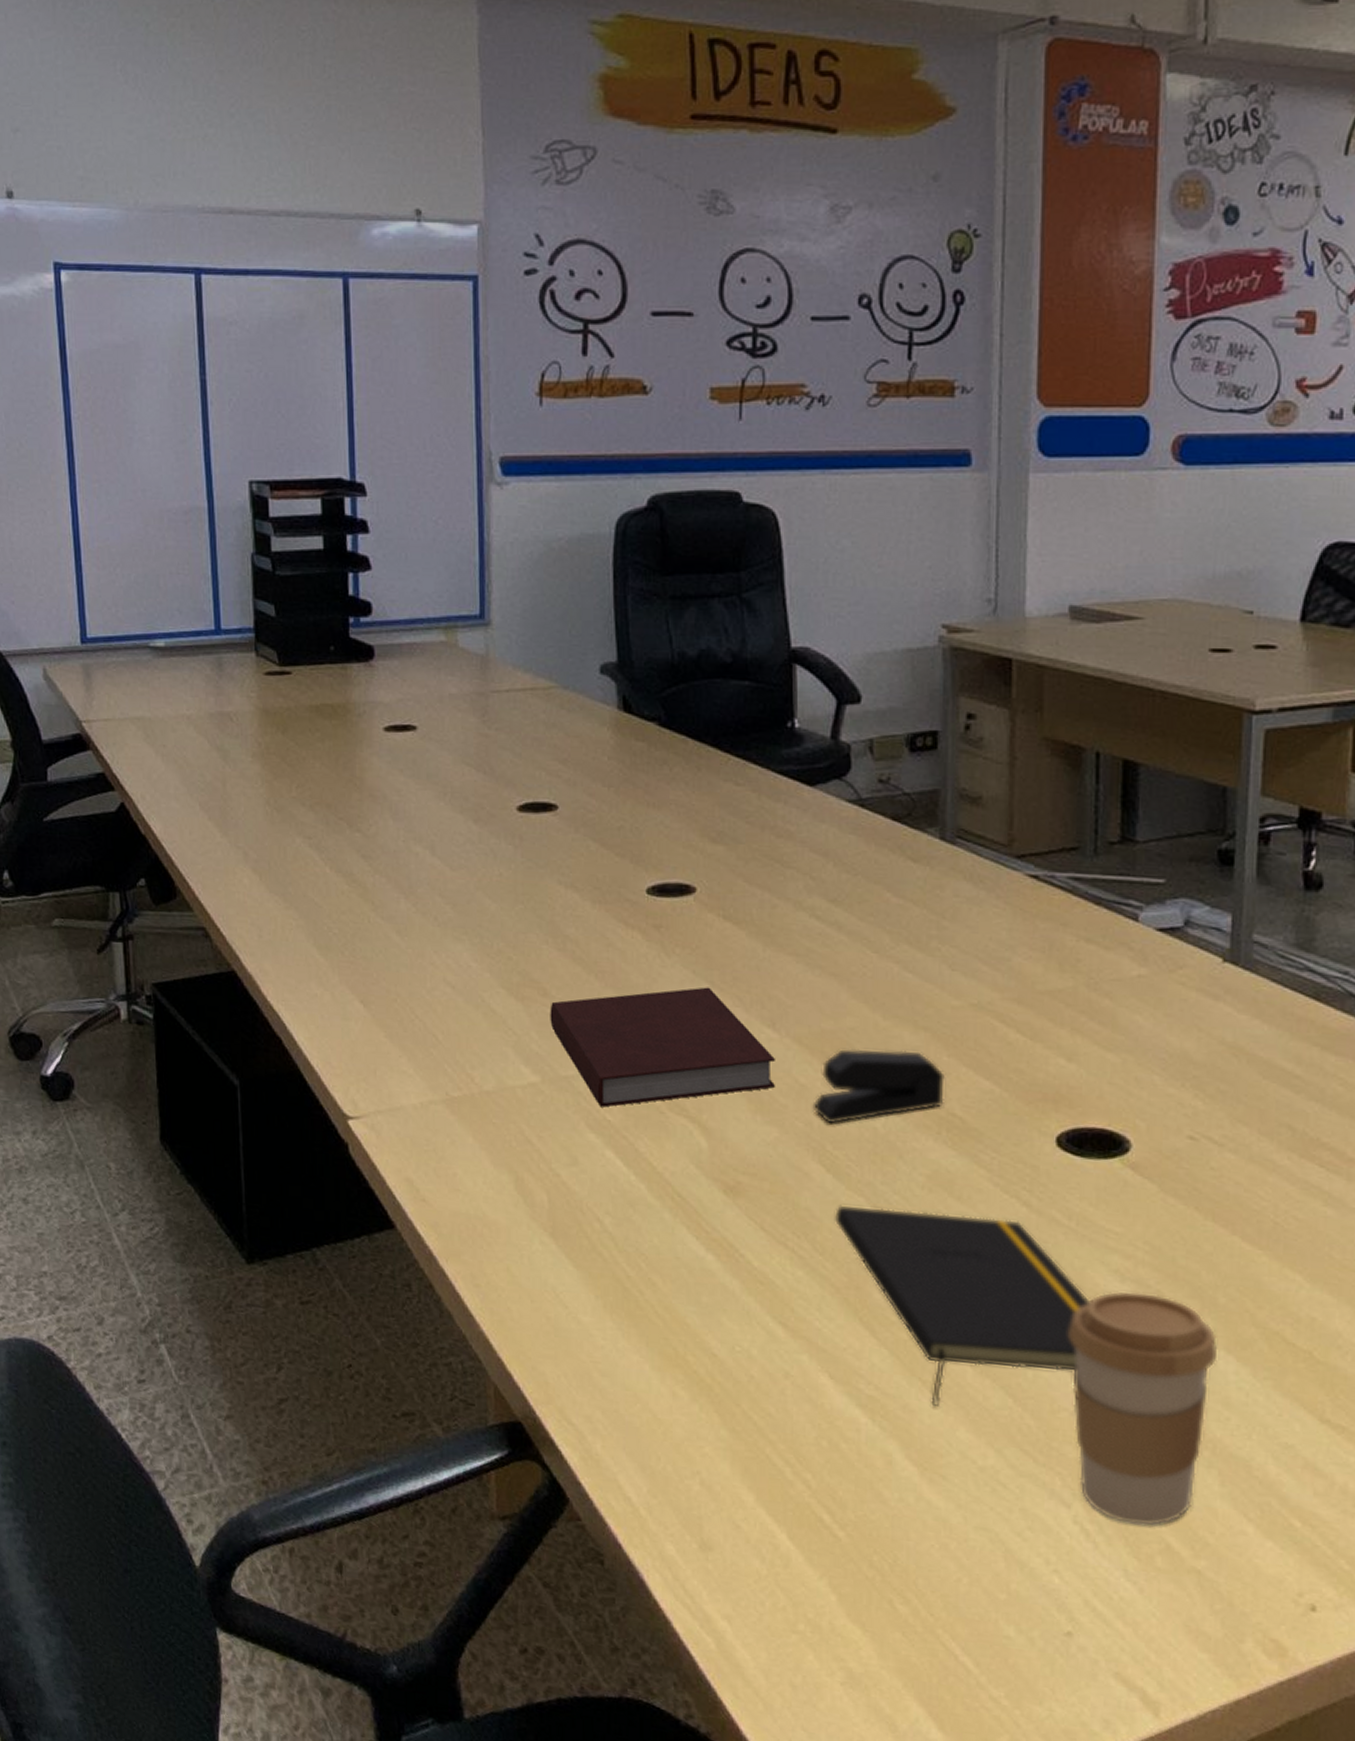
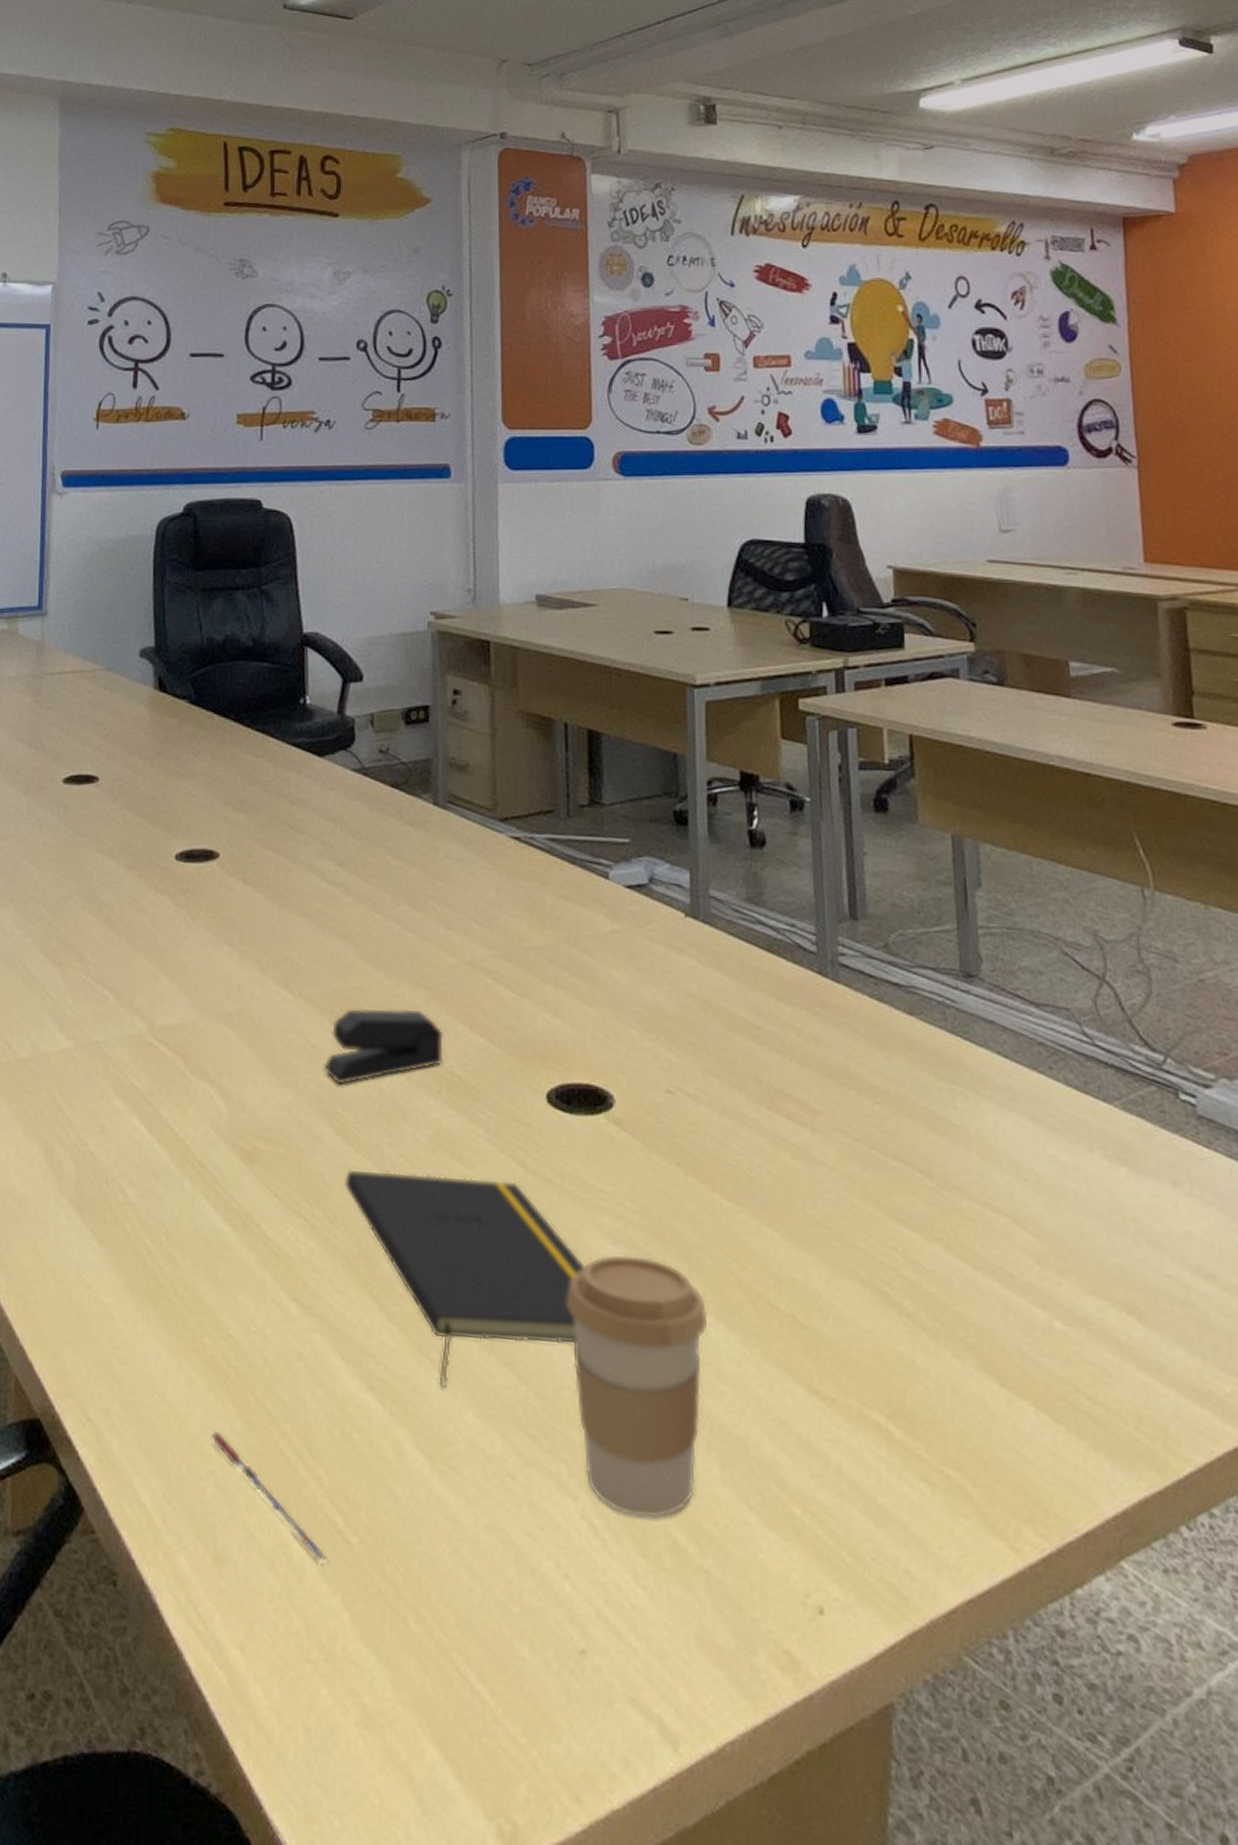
notebook: present [550,987,776,1108] -> none [84,949,290,1073]
pen: none [695,1437,815,1552] -> present [210,1430,329,1562]

